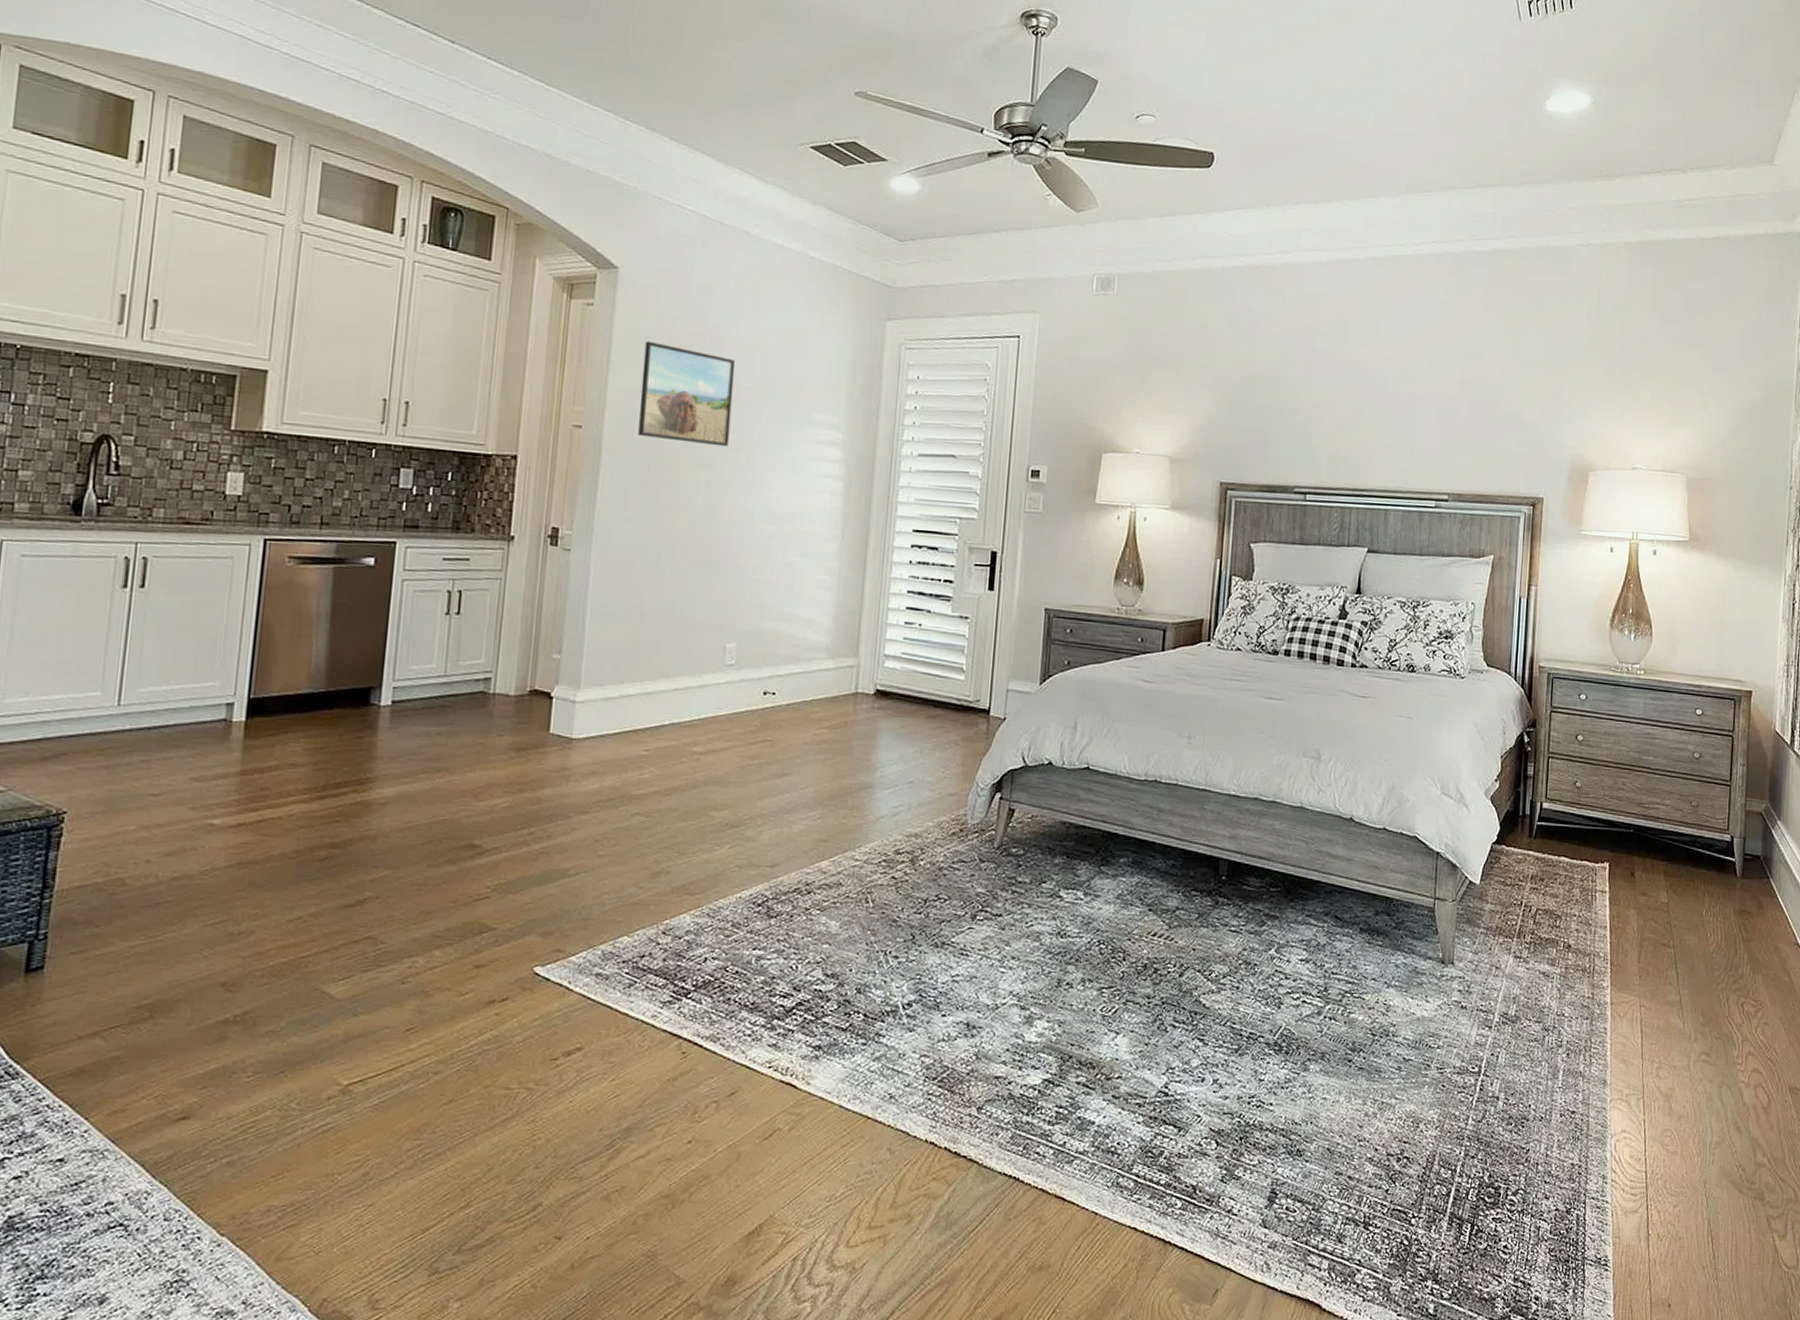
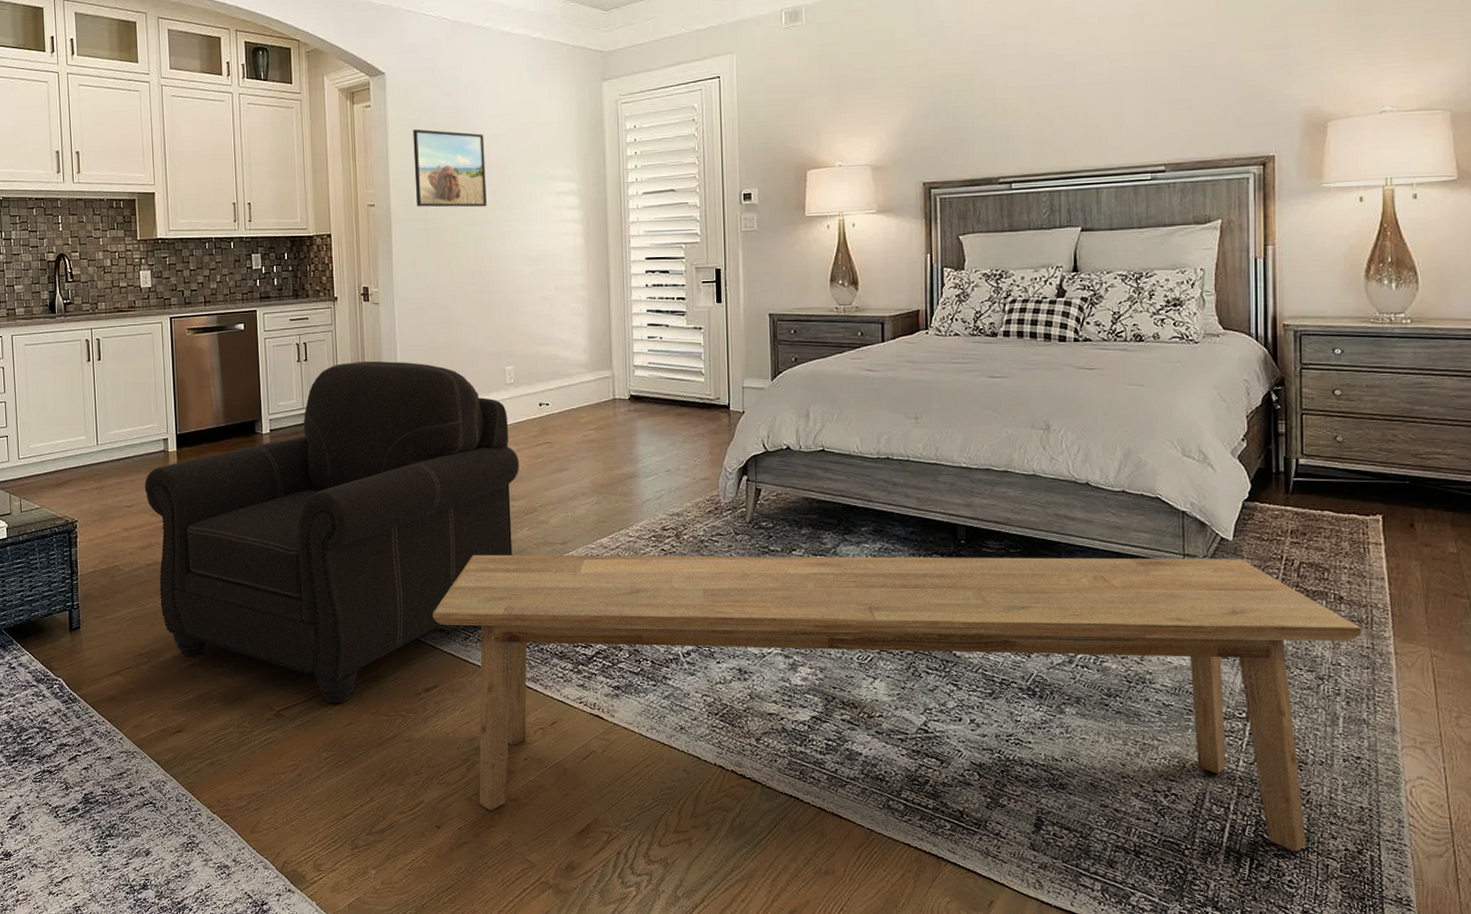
armchair: none [184,621,729,1074] -> present [144,361,519,704]
bench: none [588,876,1585,1215] -> present [433,554,1362,852]

